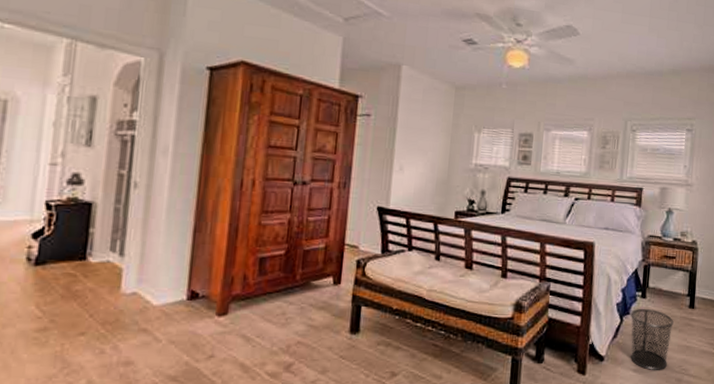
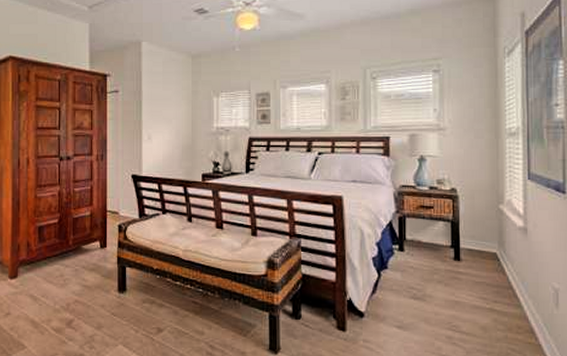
waste bin: present [630,308,674,370] -> none [389,262,438,327]

